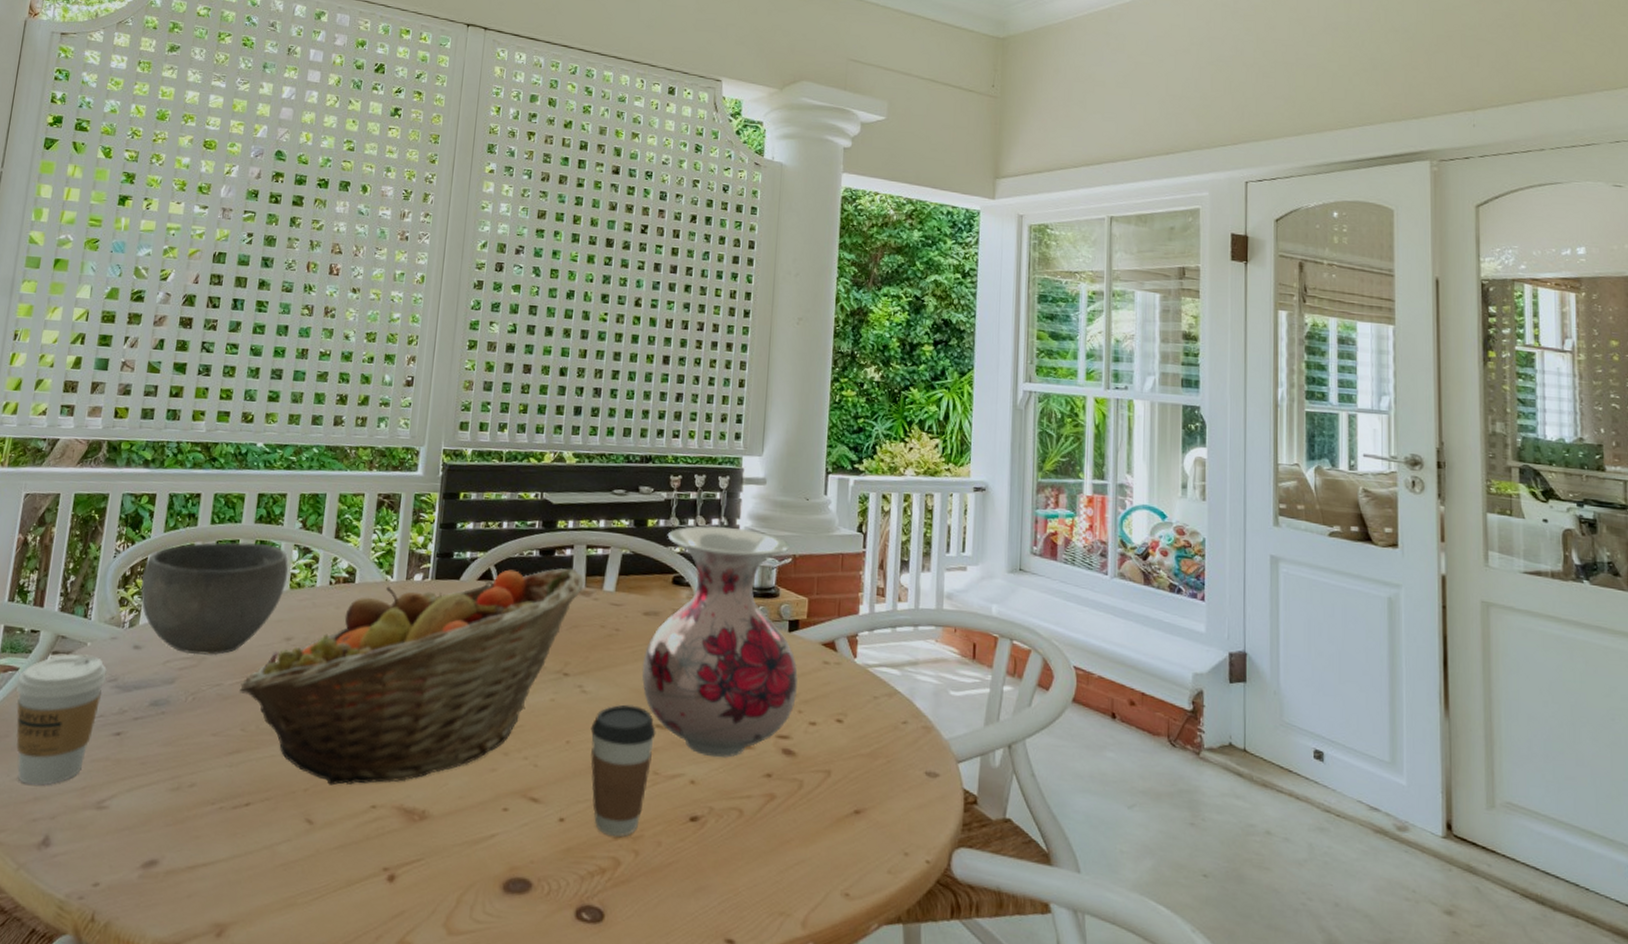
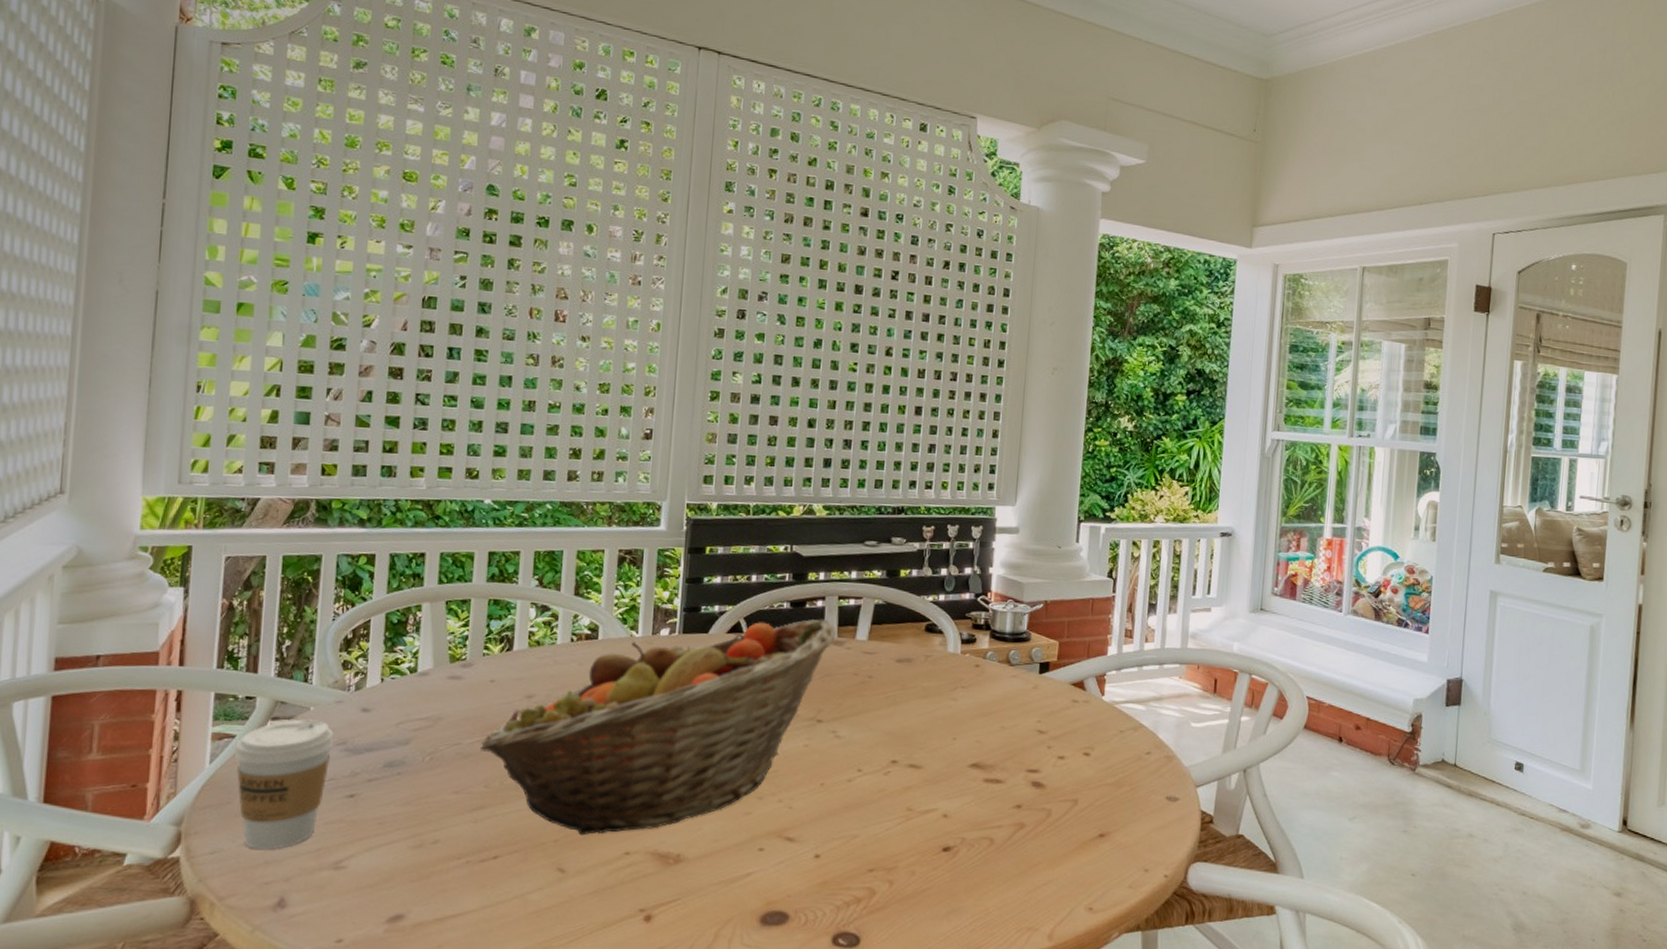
bowl: present [141,542,289,655] -> none [365,602,526,716]
coffee cup: present [590,704,656,837] -> none [845,747,910,868]
vase: present [642,525,798,758] -> none [895,575,1048,793]

